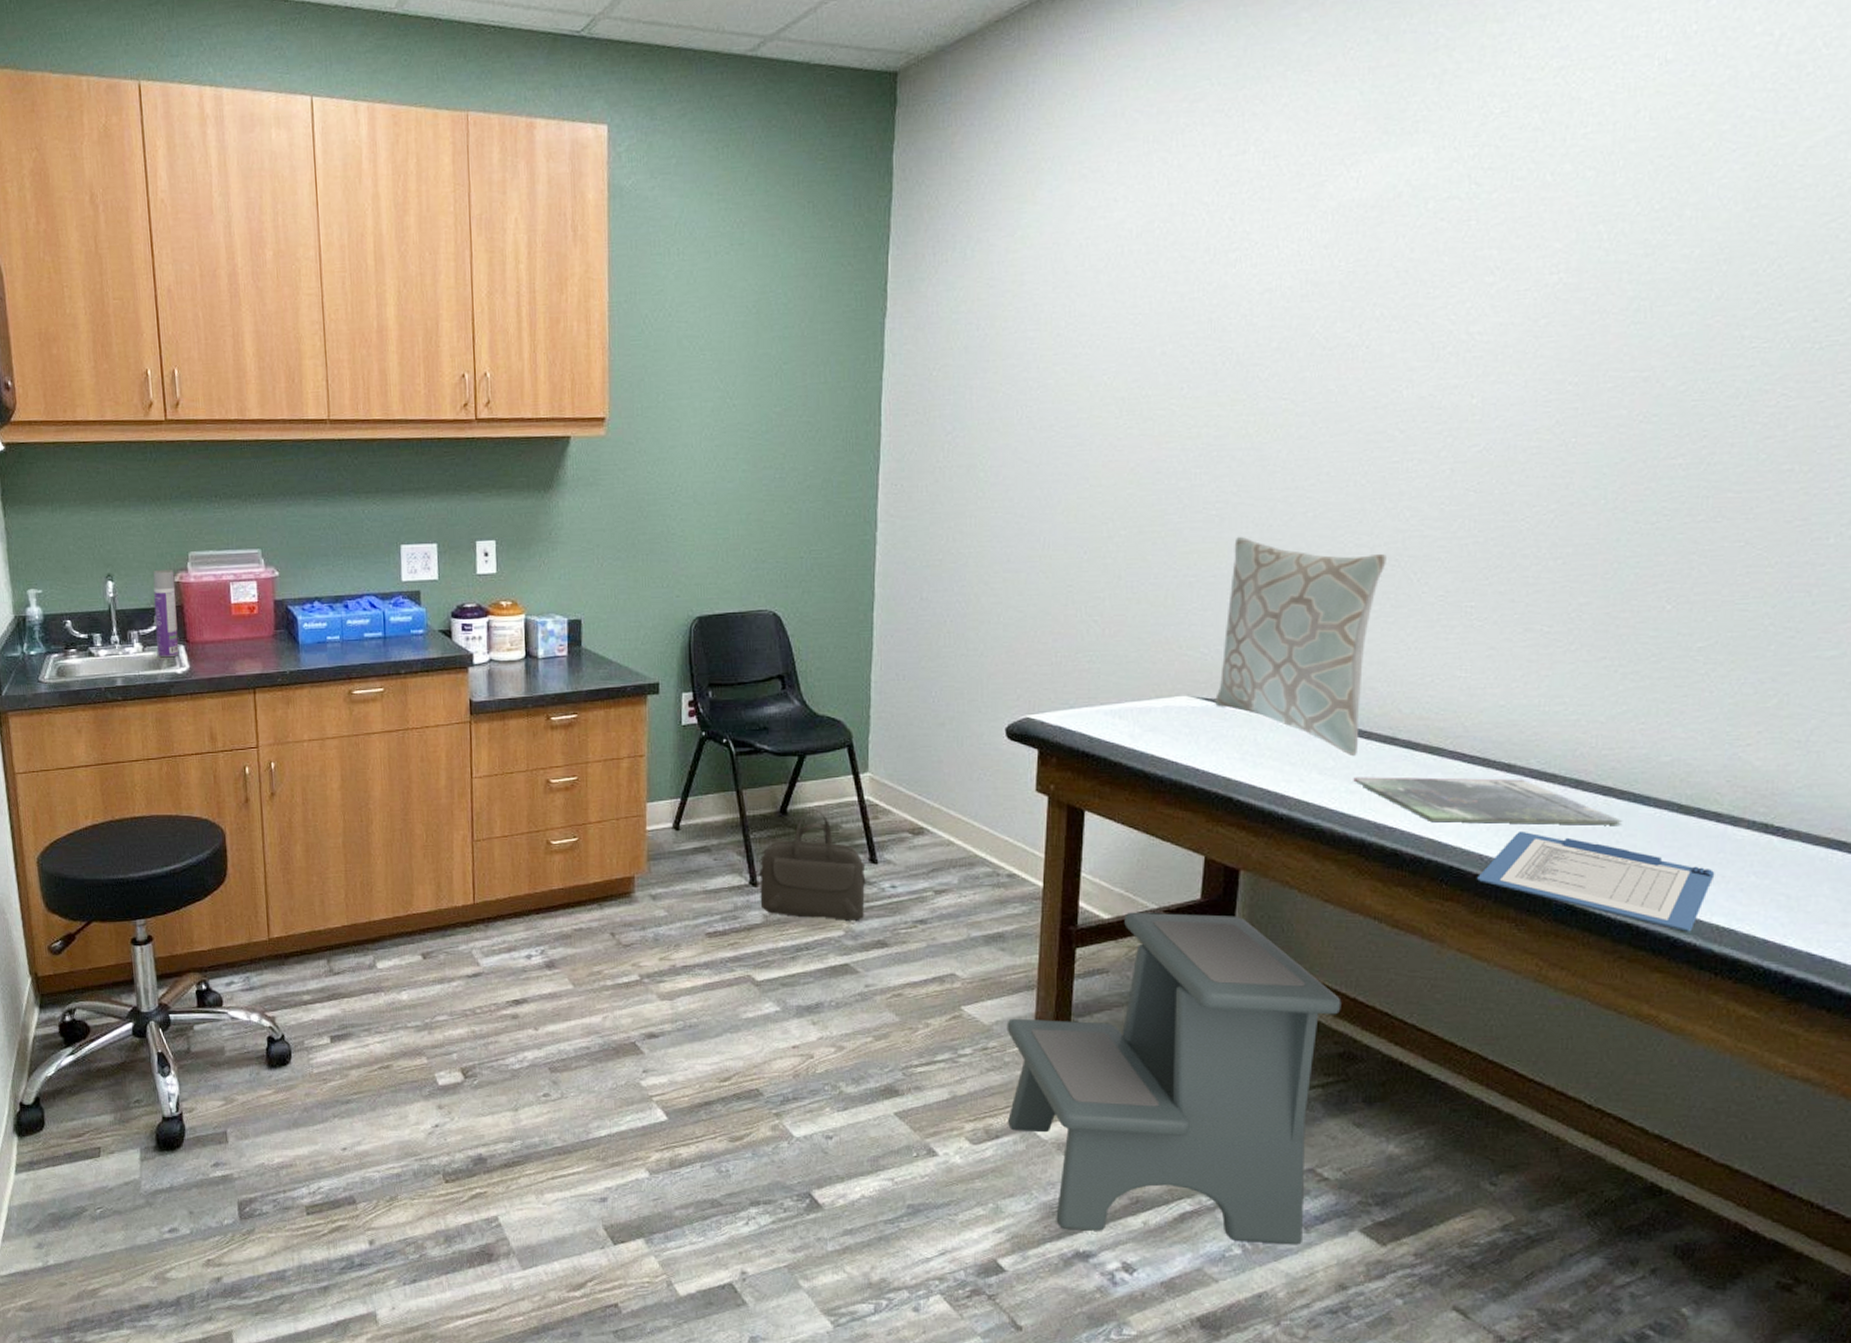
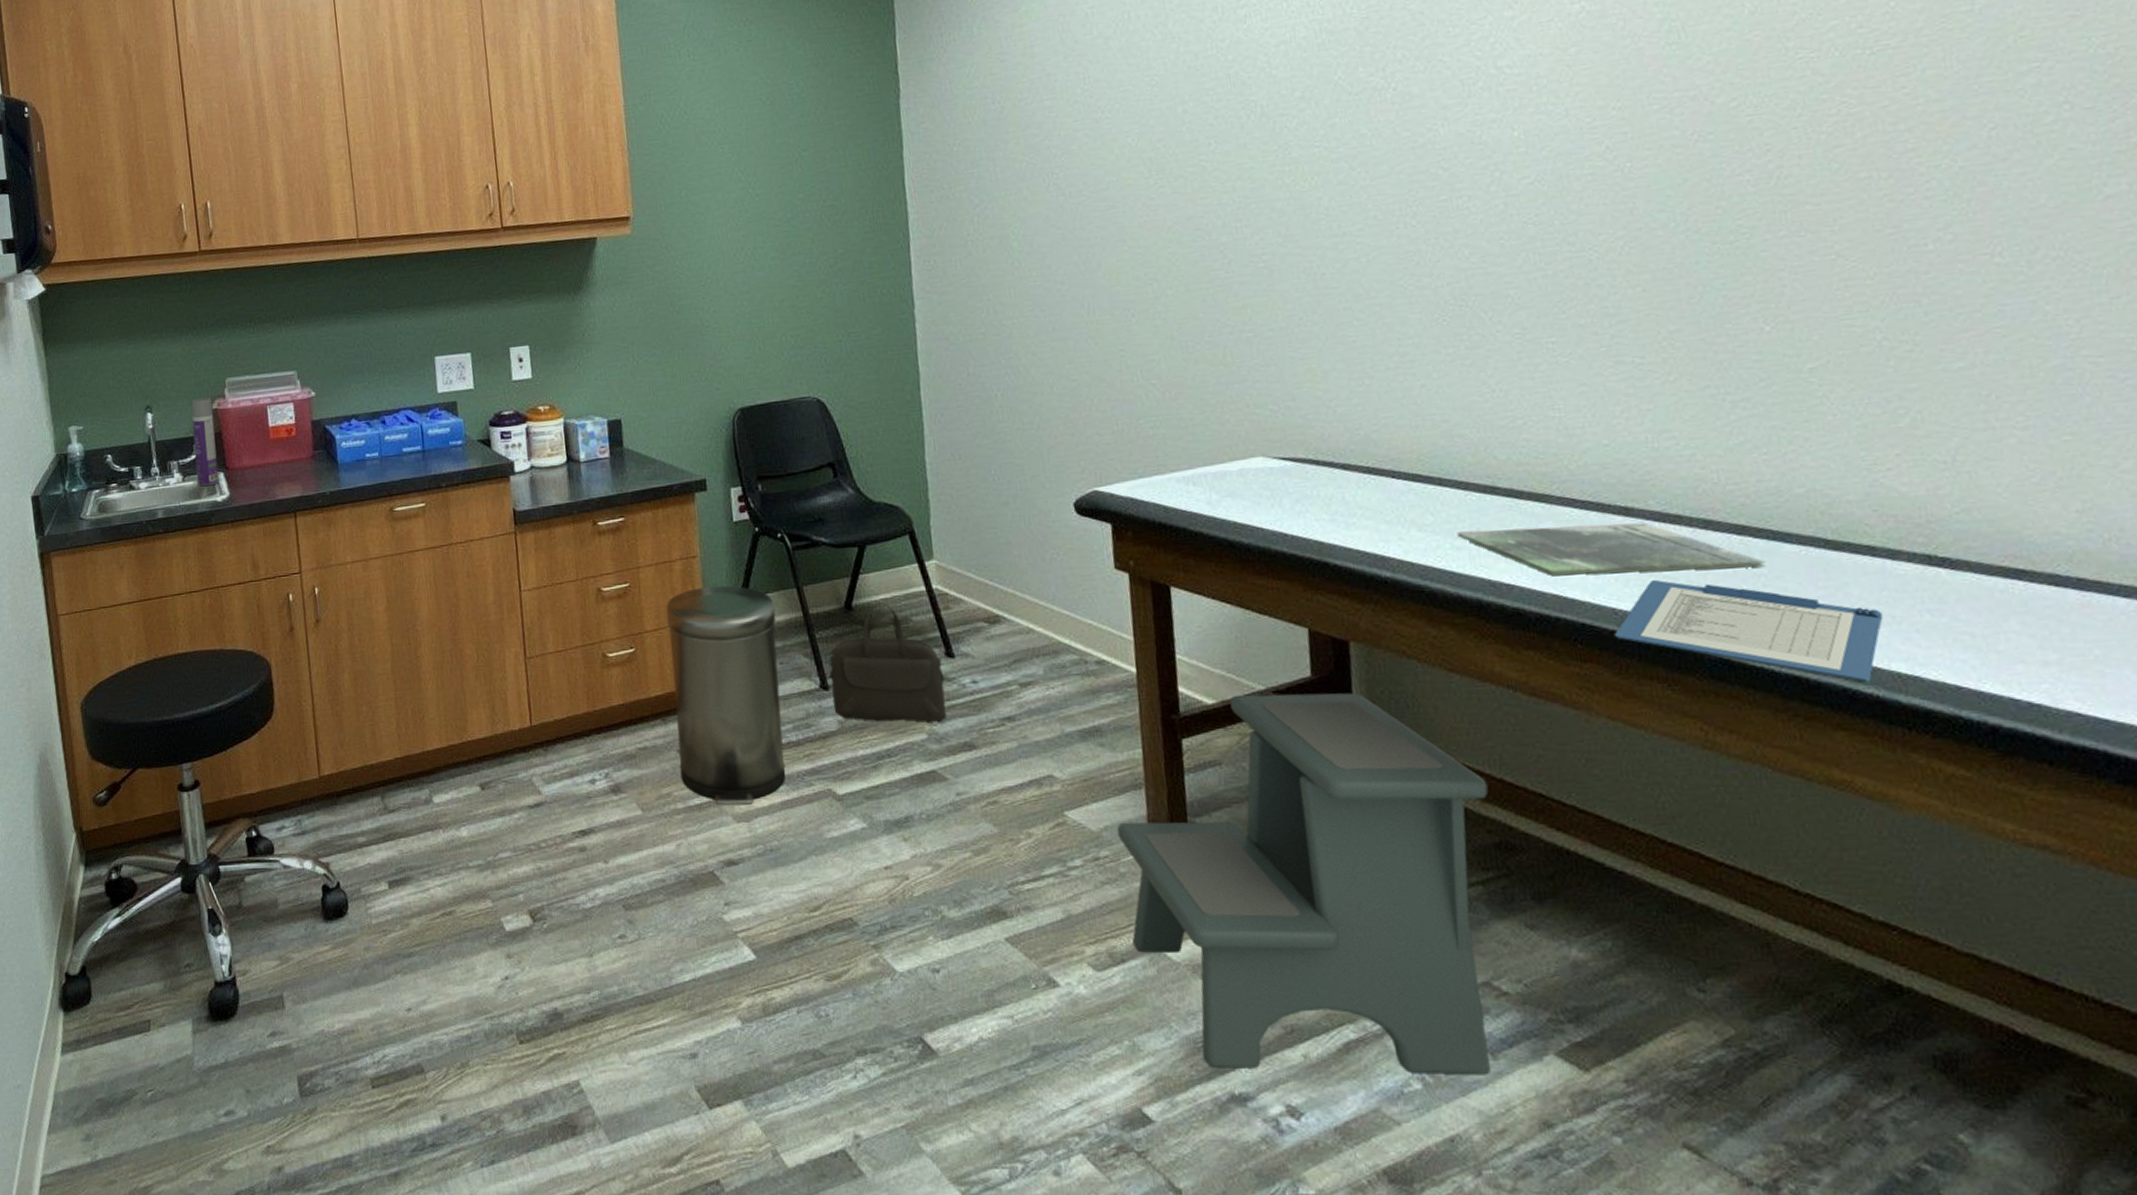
pedal bin: none [610,784,714,986] -> present [665,585,786,806]
pillow: present [1215,536,1387,757] -> none [1288,287,1457,510]

